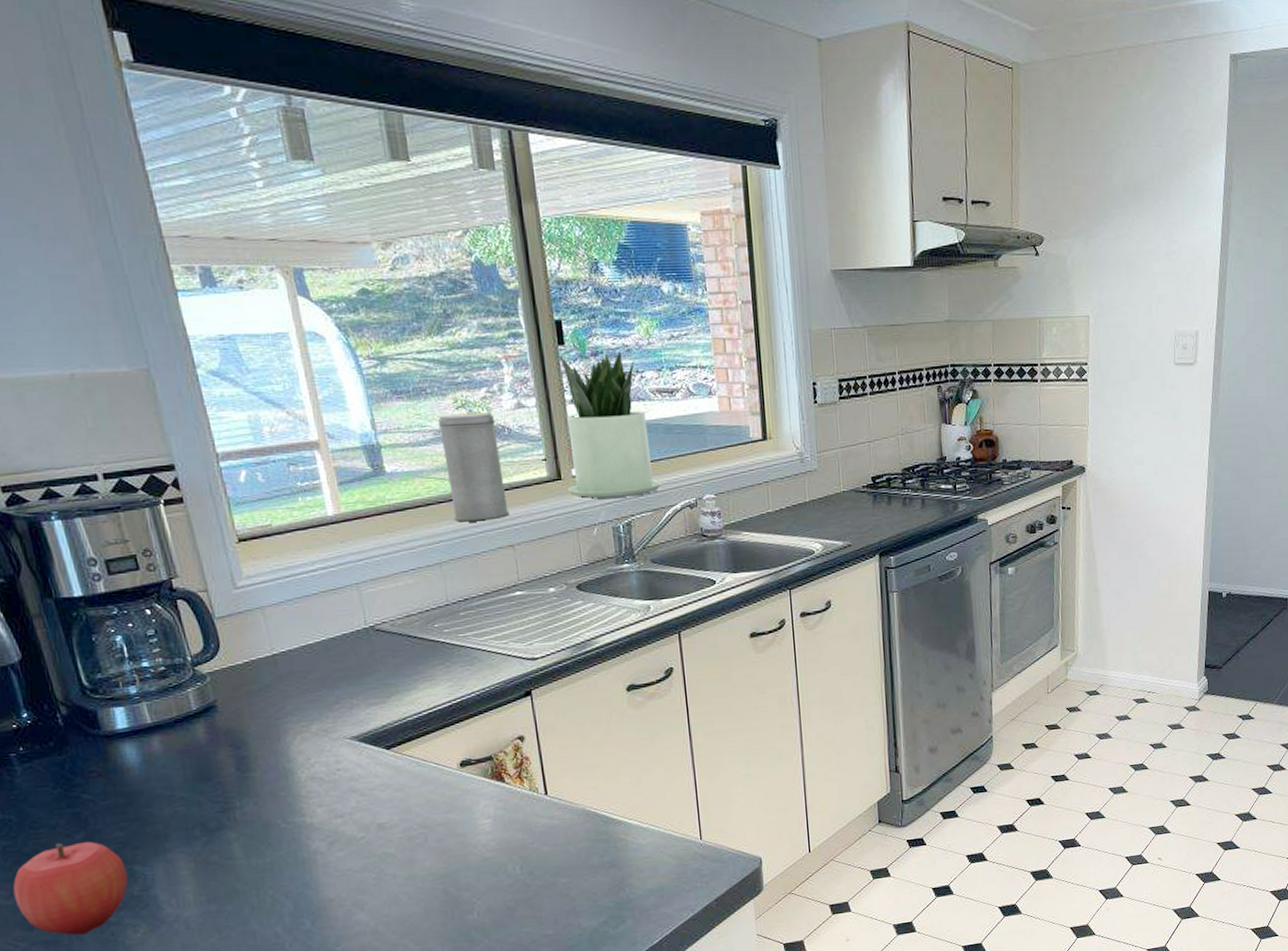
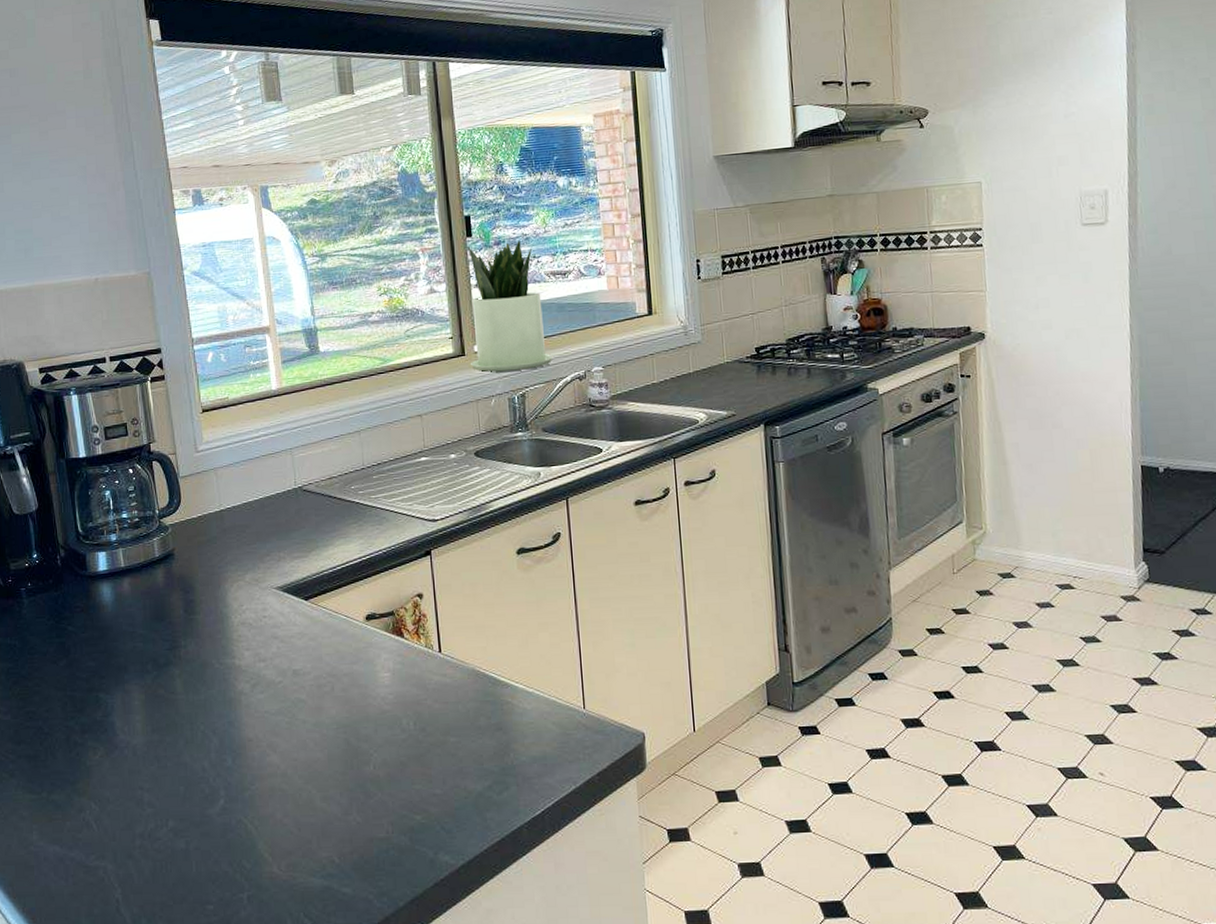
fruit: present [12,841,128,935] -> none [10,668,94,753]
canister: present [437,412,510,522] -> none [364,298,420,395]

